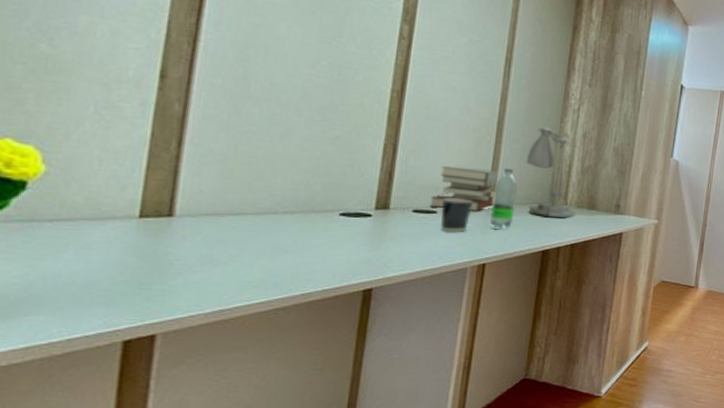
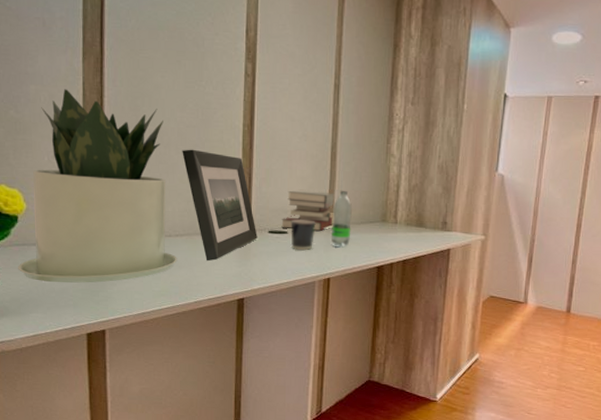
planter: none [14,26,283,273] -> present [18,89,177,283]
picture frame: none [305,111,398,245] -> present [182,149,257,262]
desk lamp: present [524,127,576,218] -> none [357,148,406,235]

